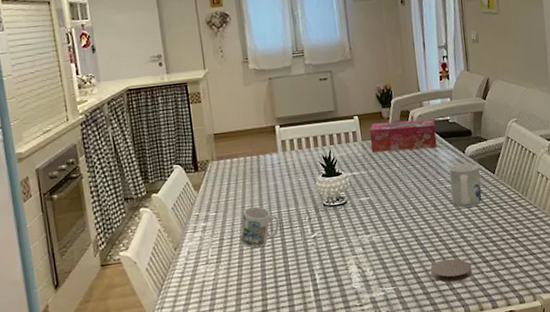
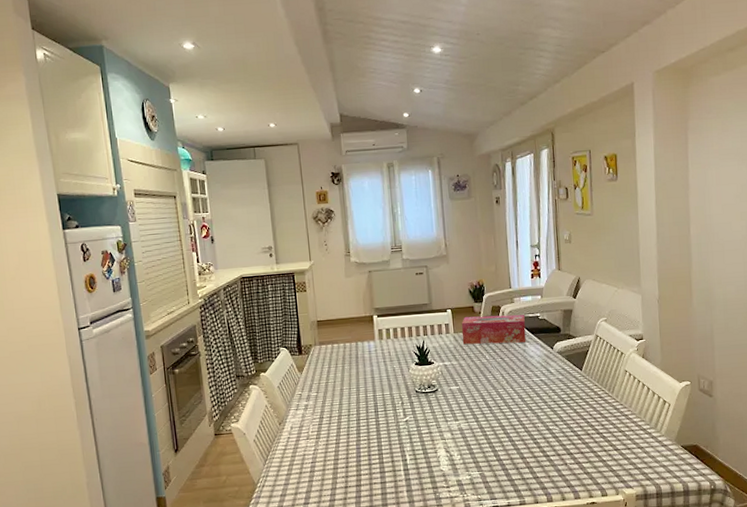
mug: present [240,206,280,249] -> none [338,389,374,428]
coaster: present [430,258,472,283] -> none [515,449,556,472]
mug: present [449,163,482,208] -> none [537,359,569,401]

